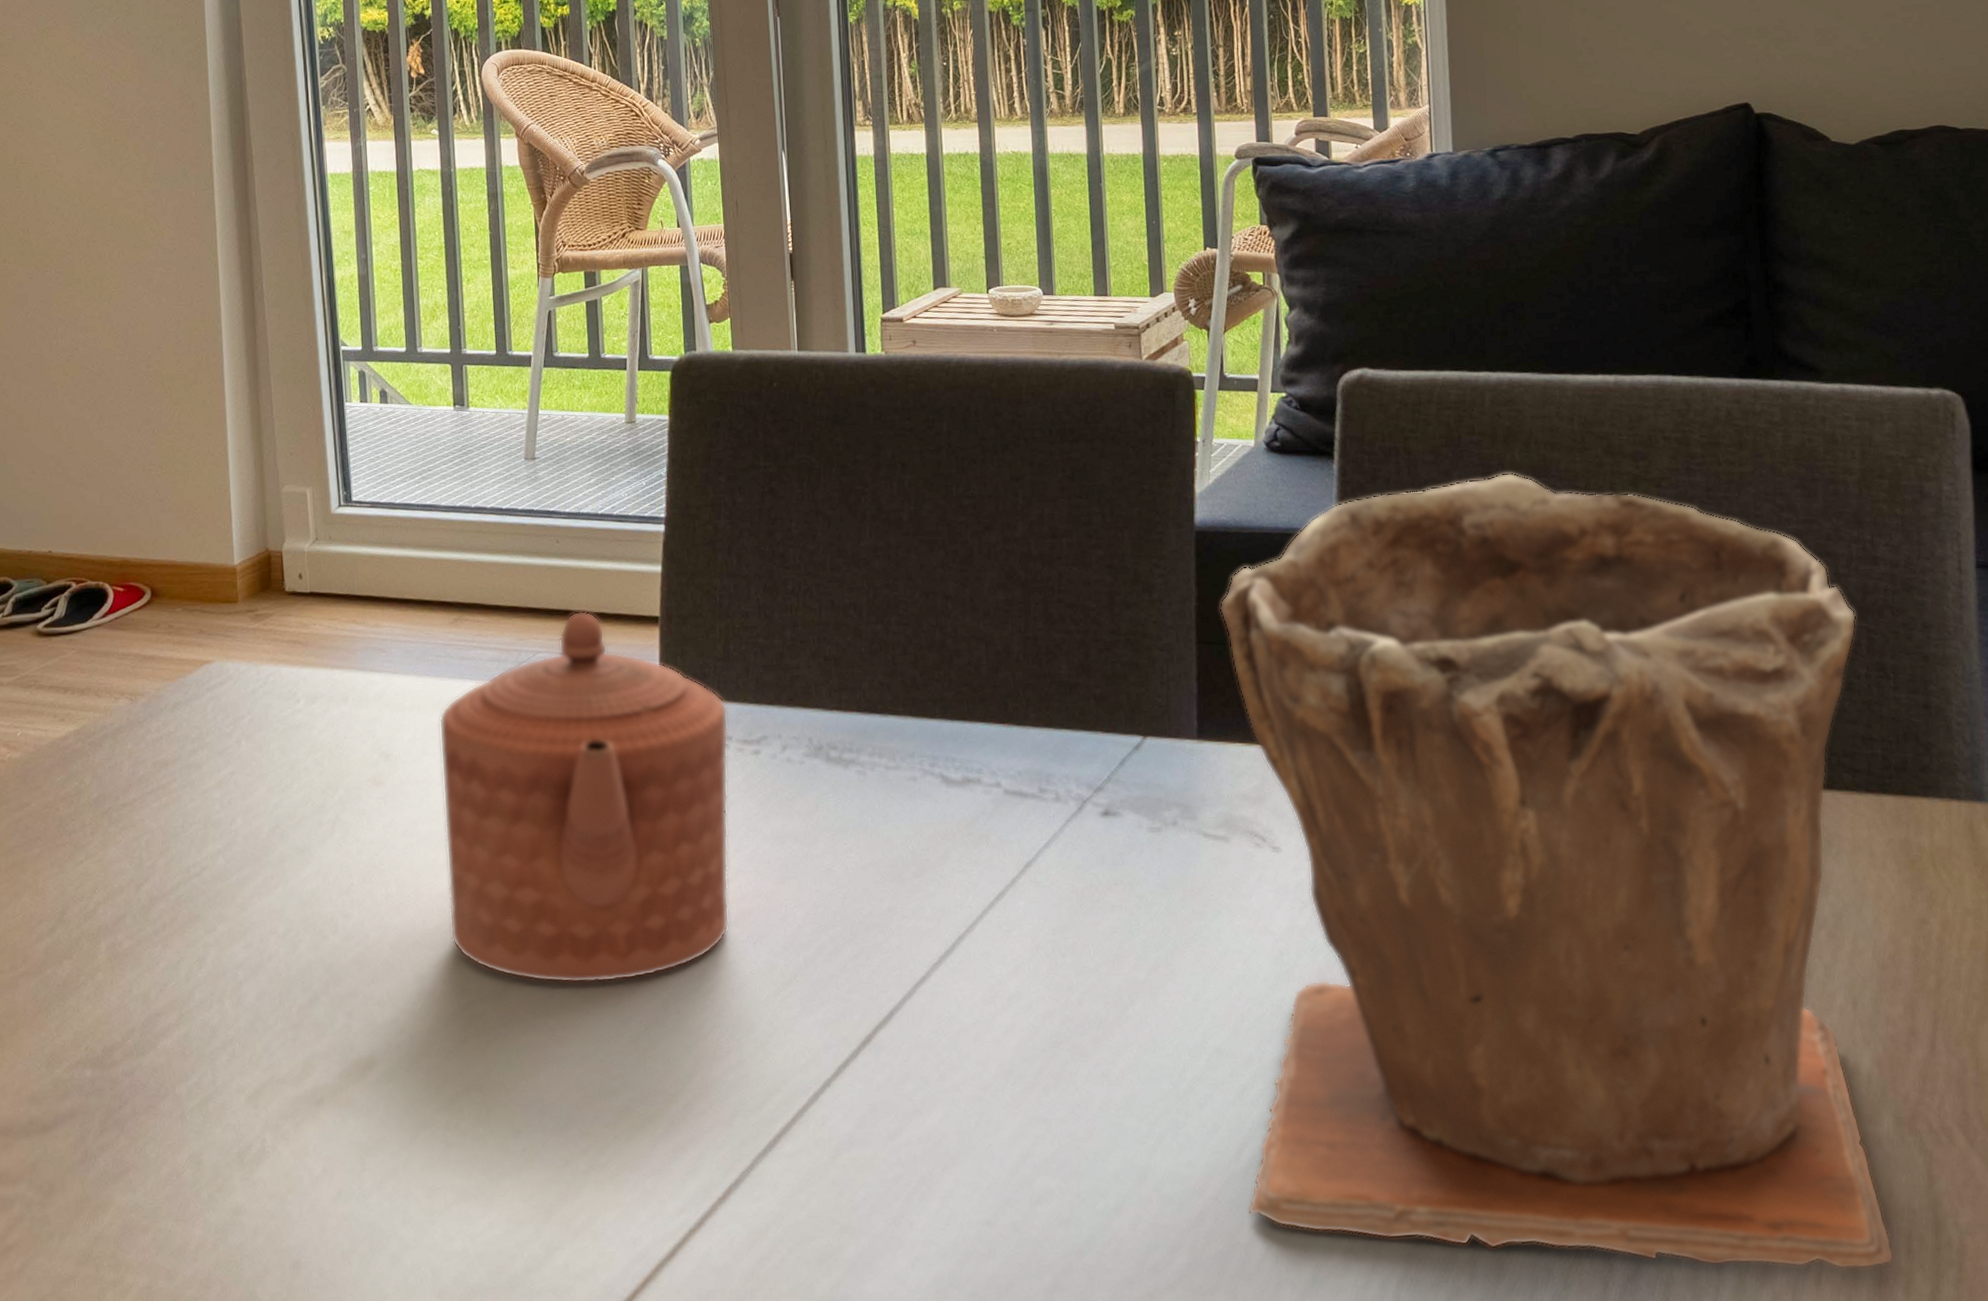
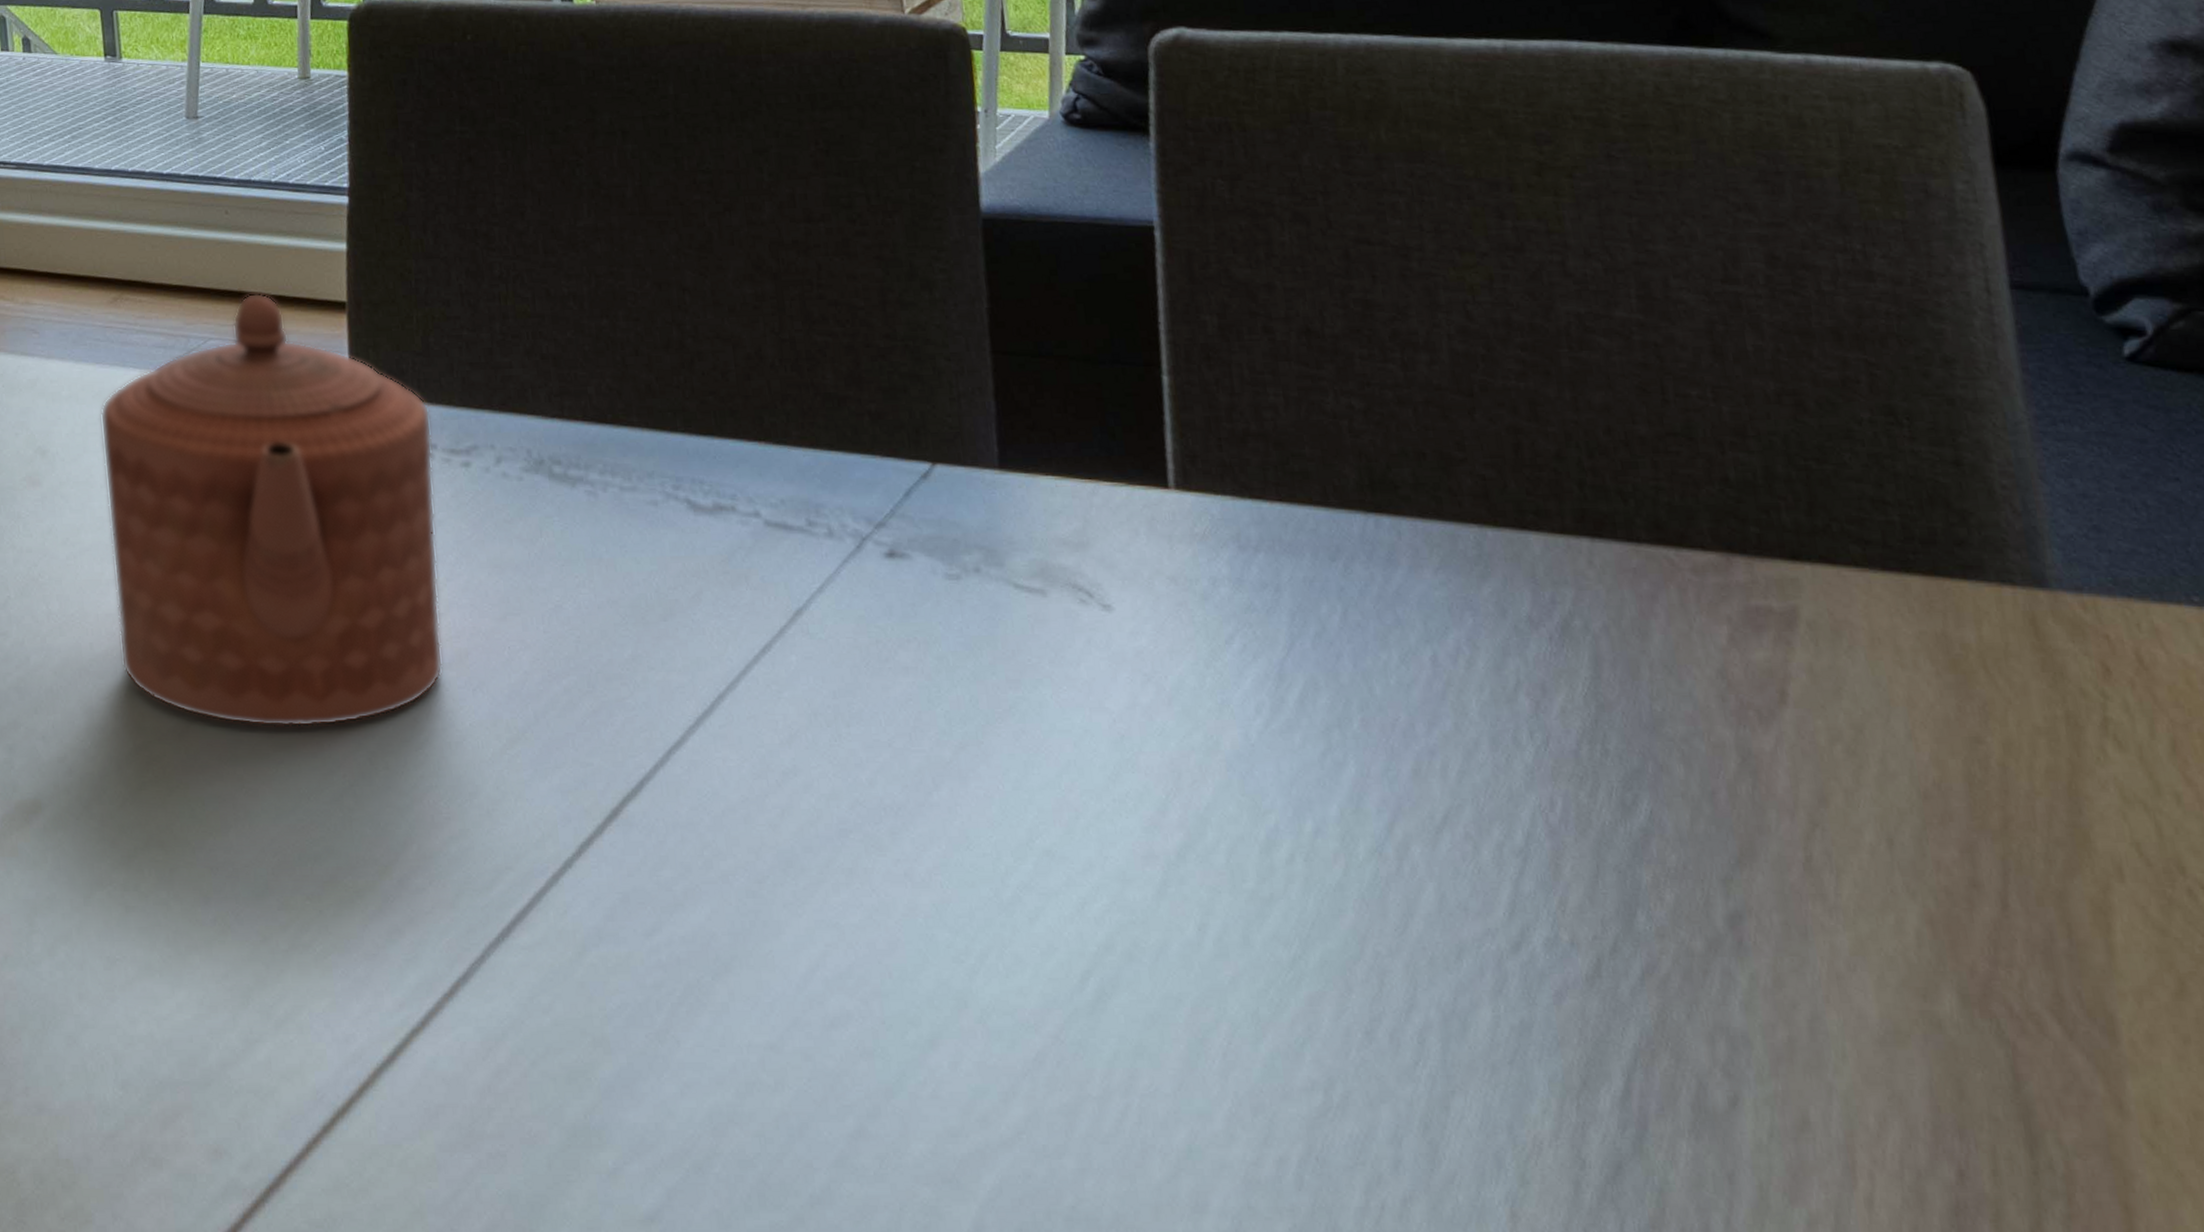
plant pot: present [1219,472,1894,1270] -> none [1017,156,1974,1193]

